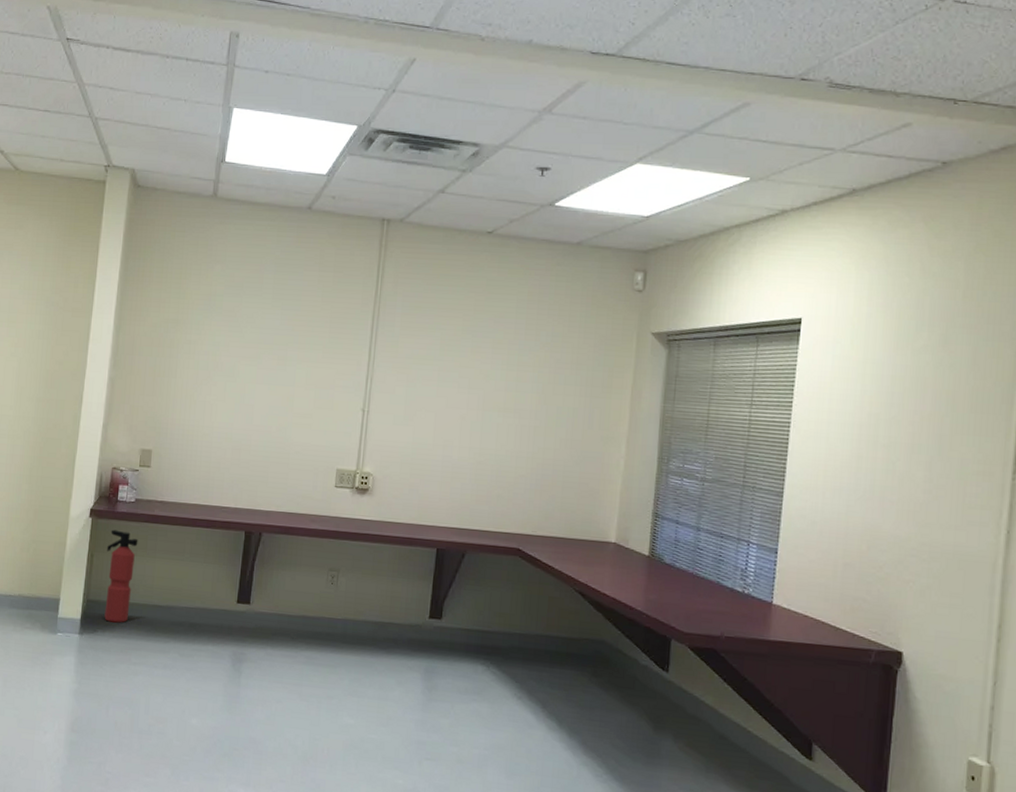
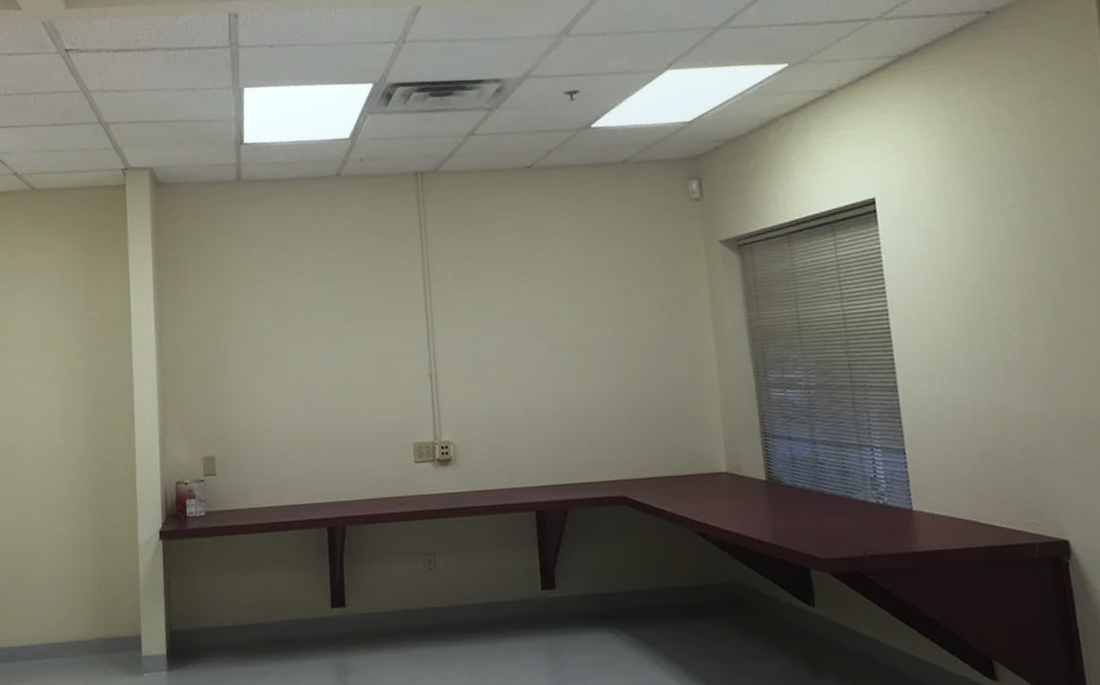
fire extinguisher: present [104,529,138,623] -> none [183,549,217,652]

